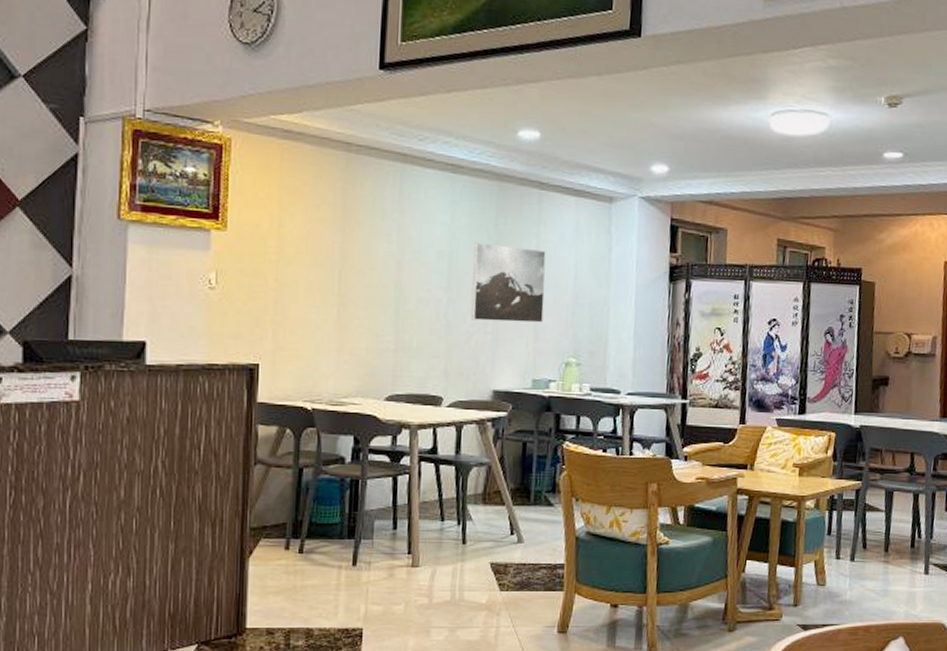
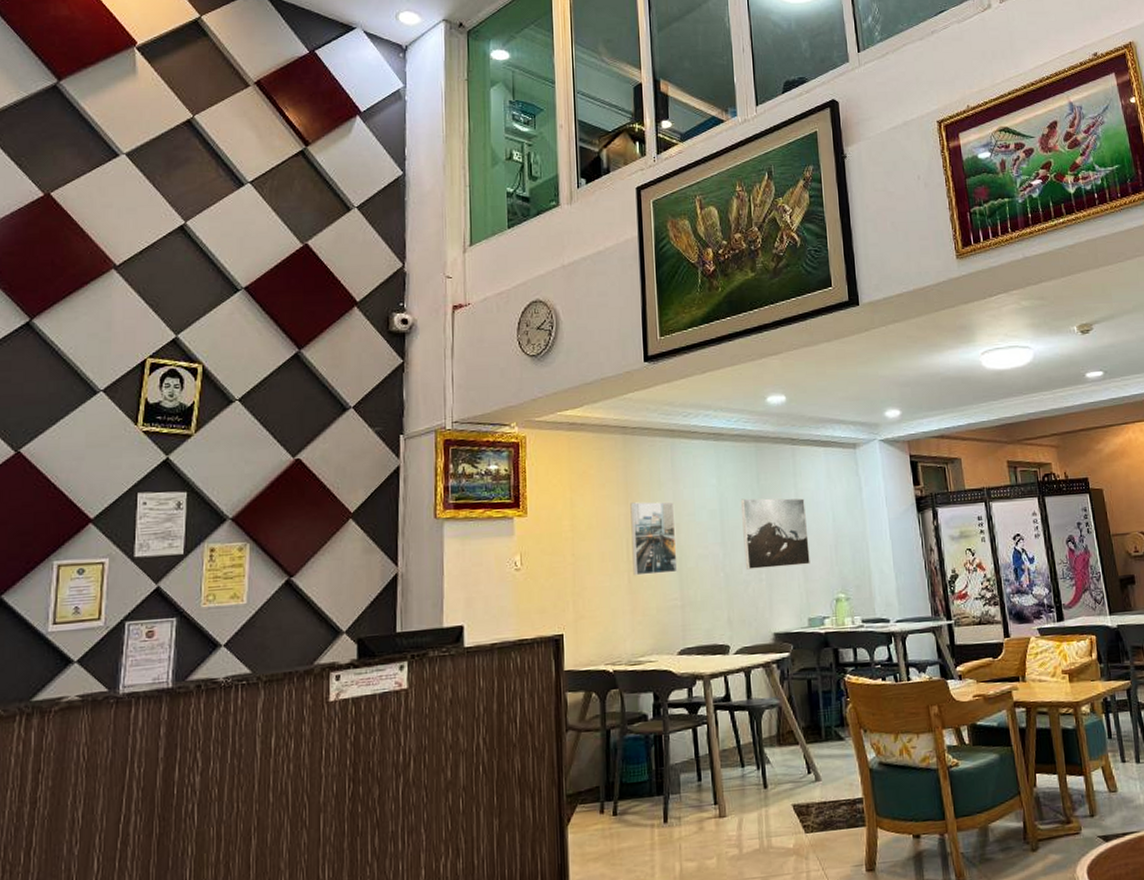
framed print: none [343,230,398,313] -> present [630,501,678,576]

